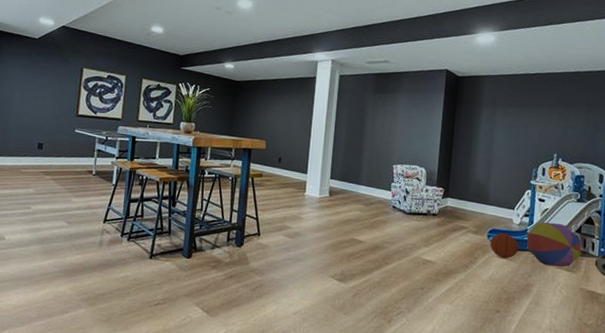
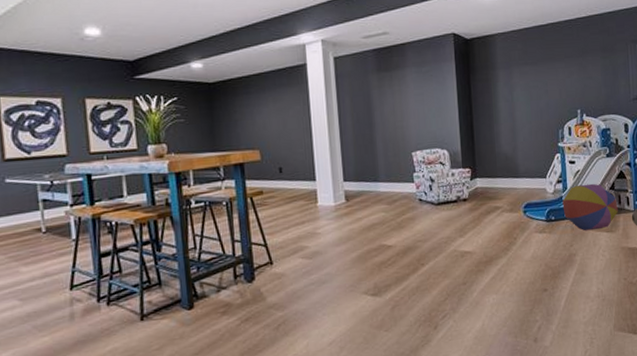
basketball: present [490,233,519,258] -> none [527,205,557,232]

